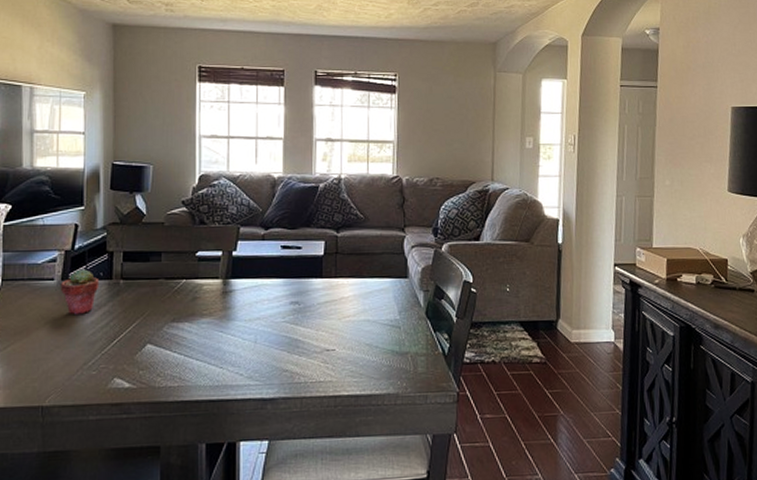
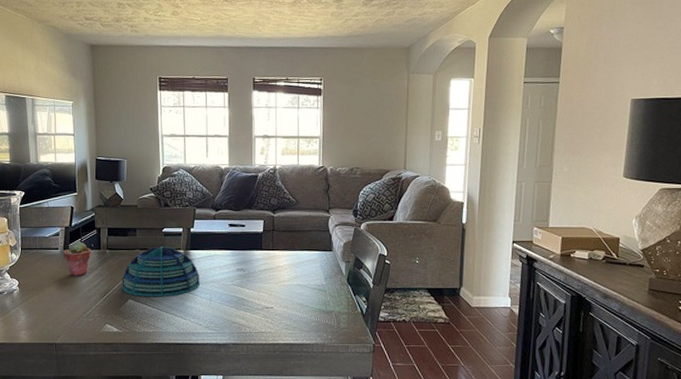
decorative bowl: none [138,274,243,341] -> present [122,246,201,297]

